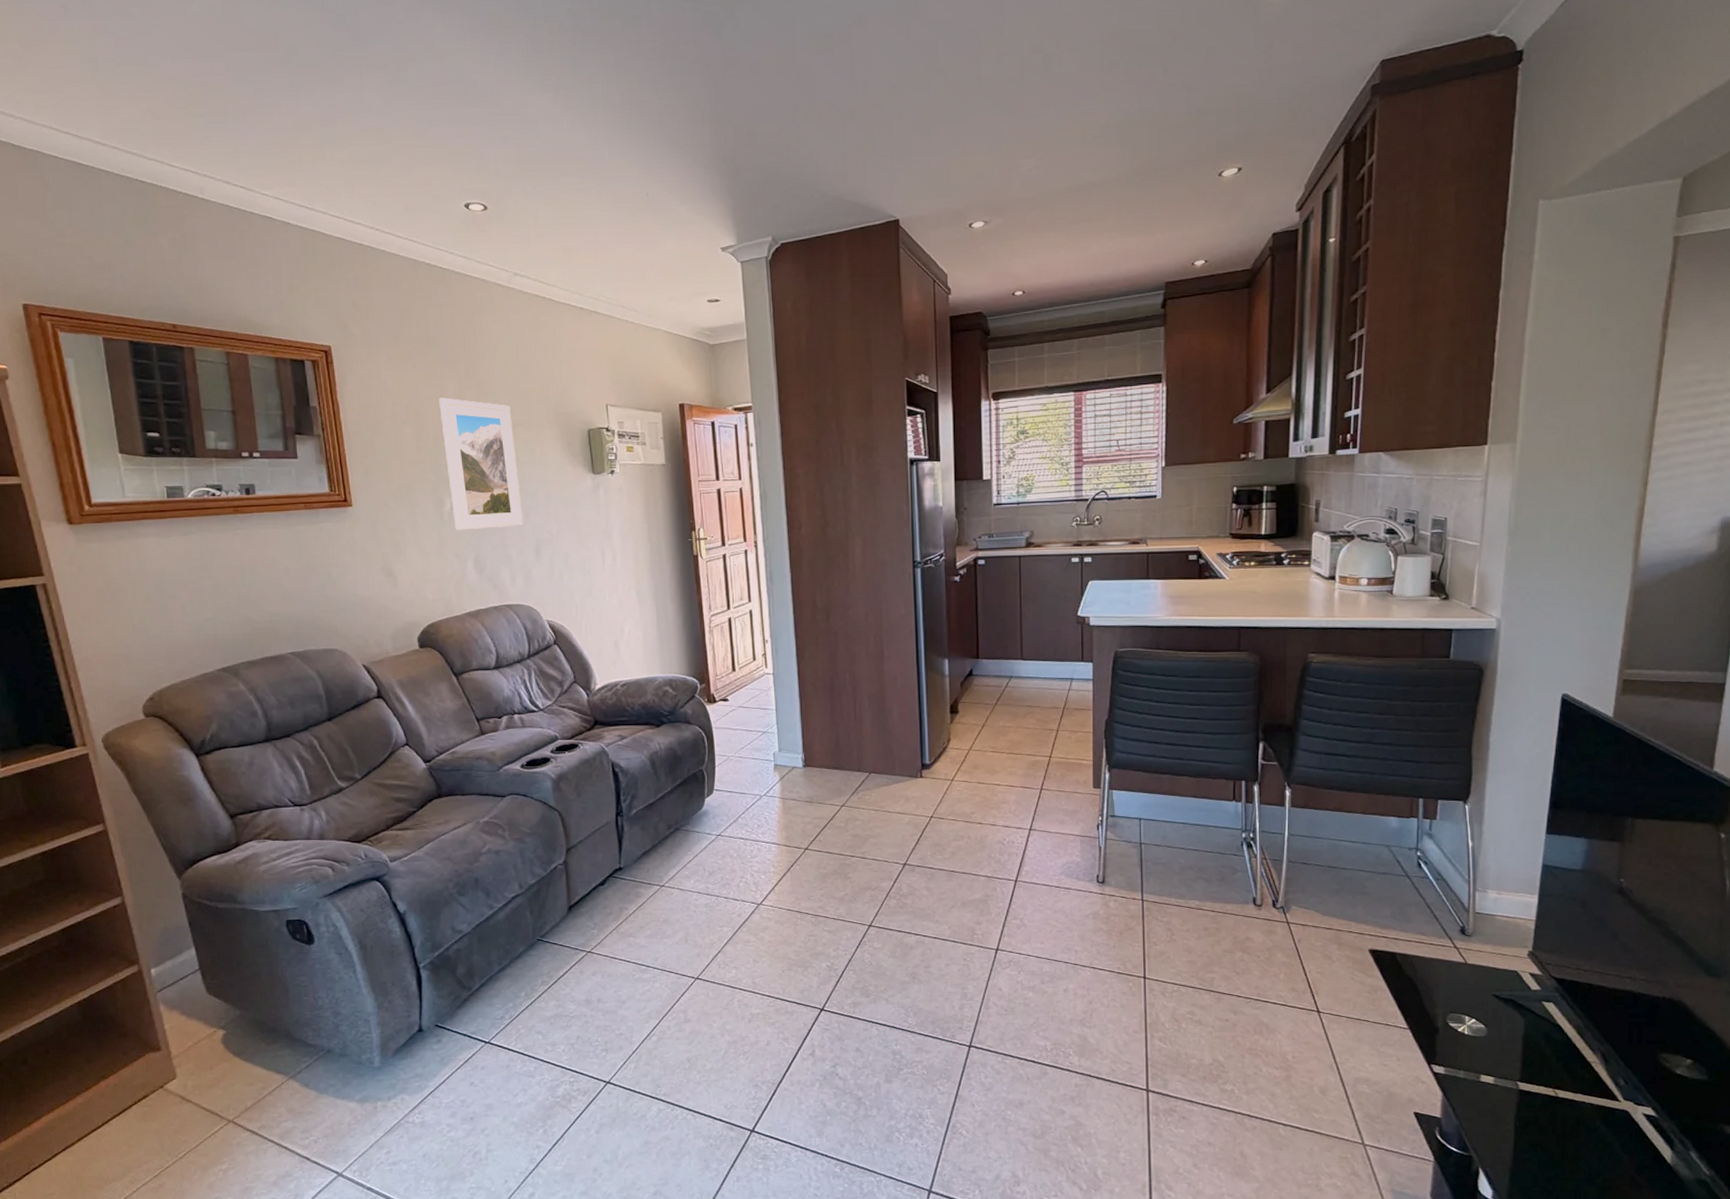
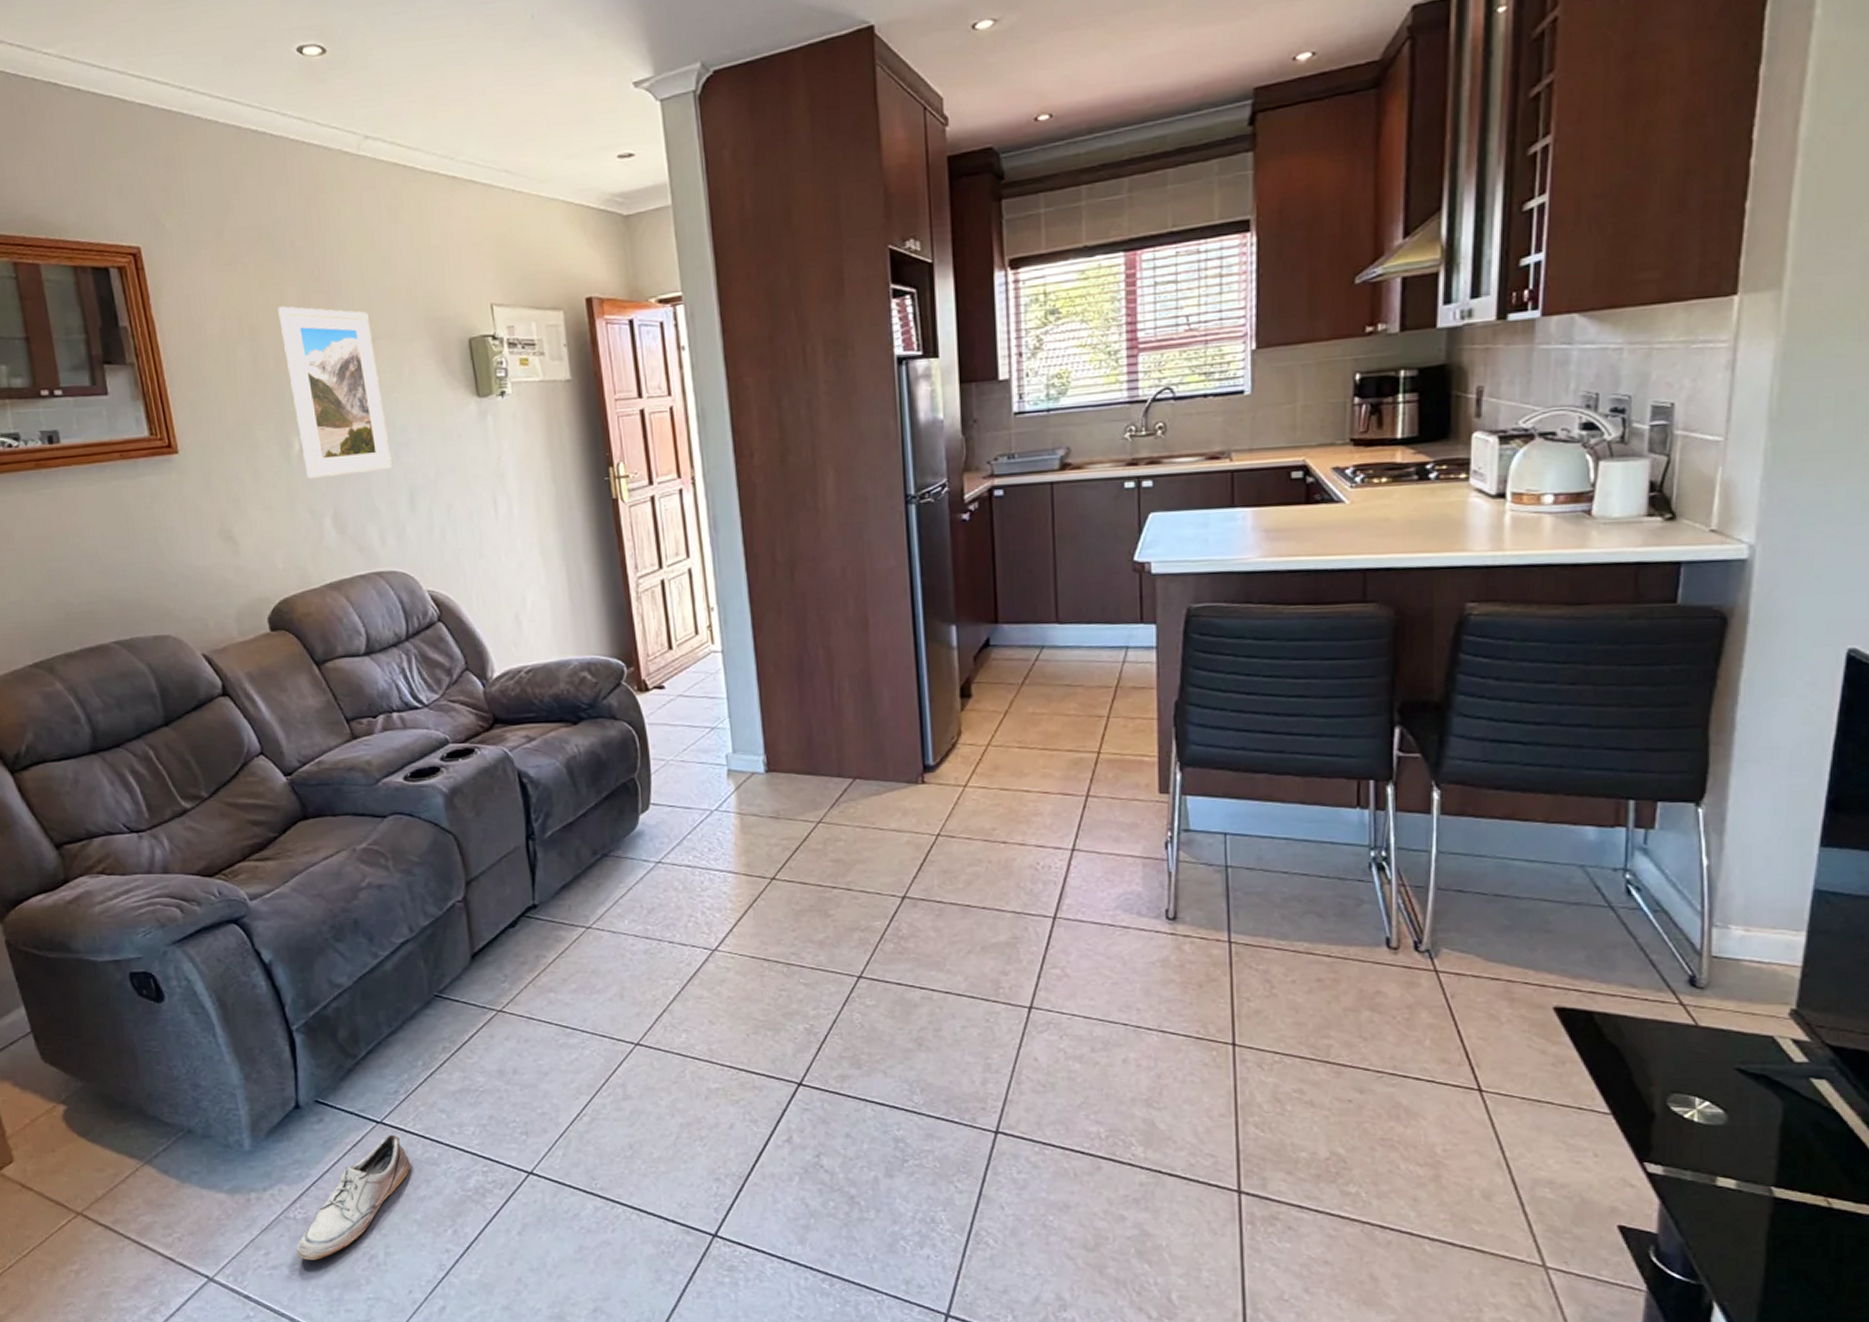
shoe: none [413,1052,512,1157] -> present [296,1134,411,1261]

